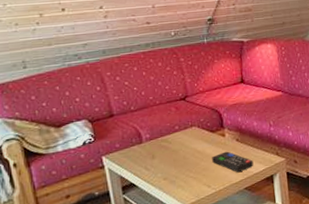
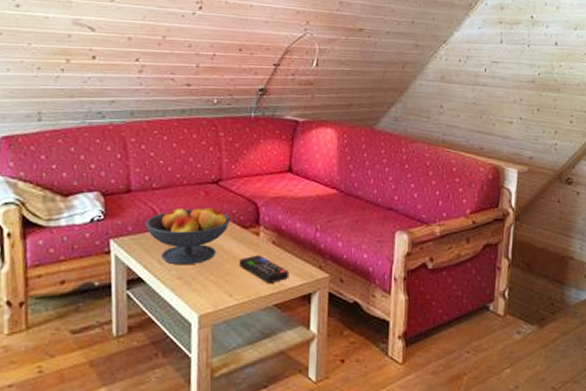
fruit bowl: none [129,119,200,169] -> present [145,206,231,265]

